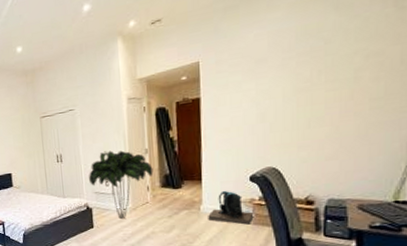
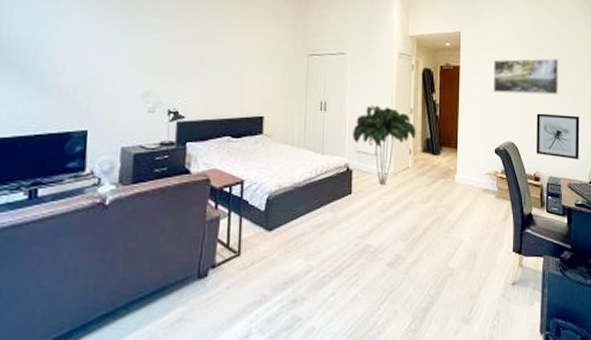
backpack: present [208,190,254,225] -> none [461,161,497,198]
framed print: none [245,63,346,118] -> present [493,58,559,95]
wall art: none [308,126,380,178] -> present [535,113,580,161]

